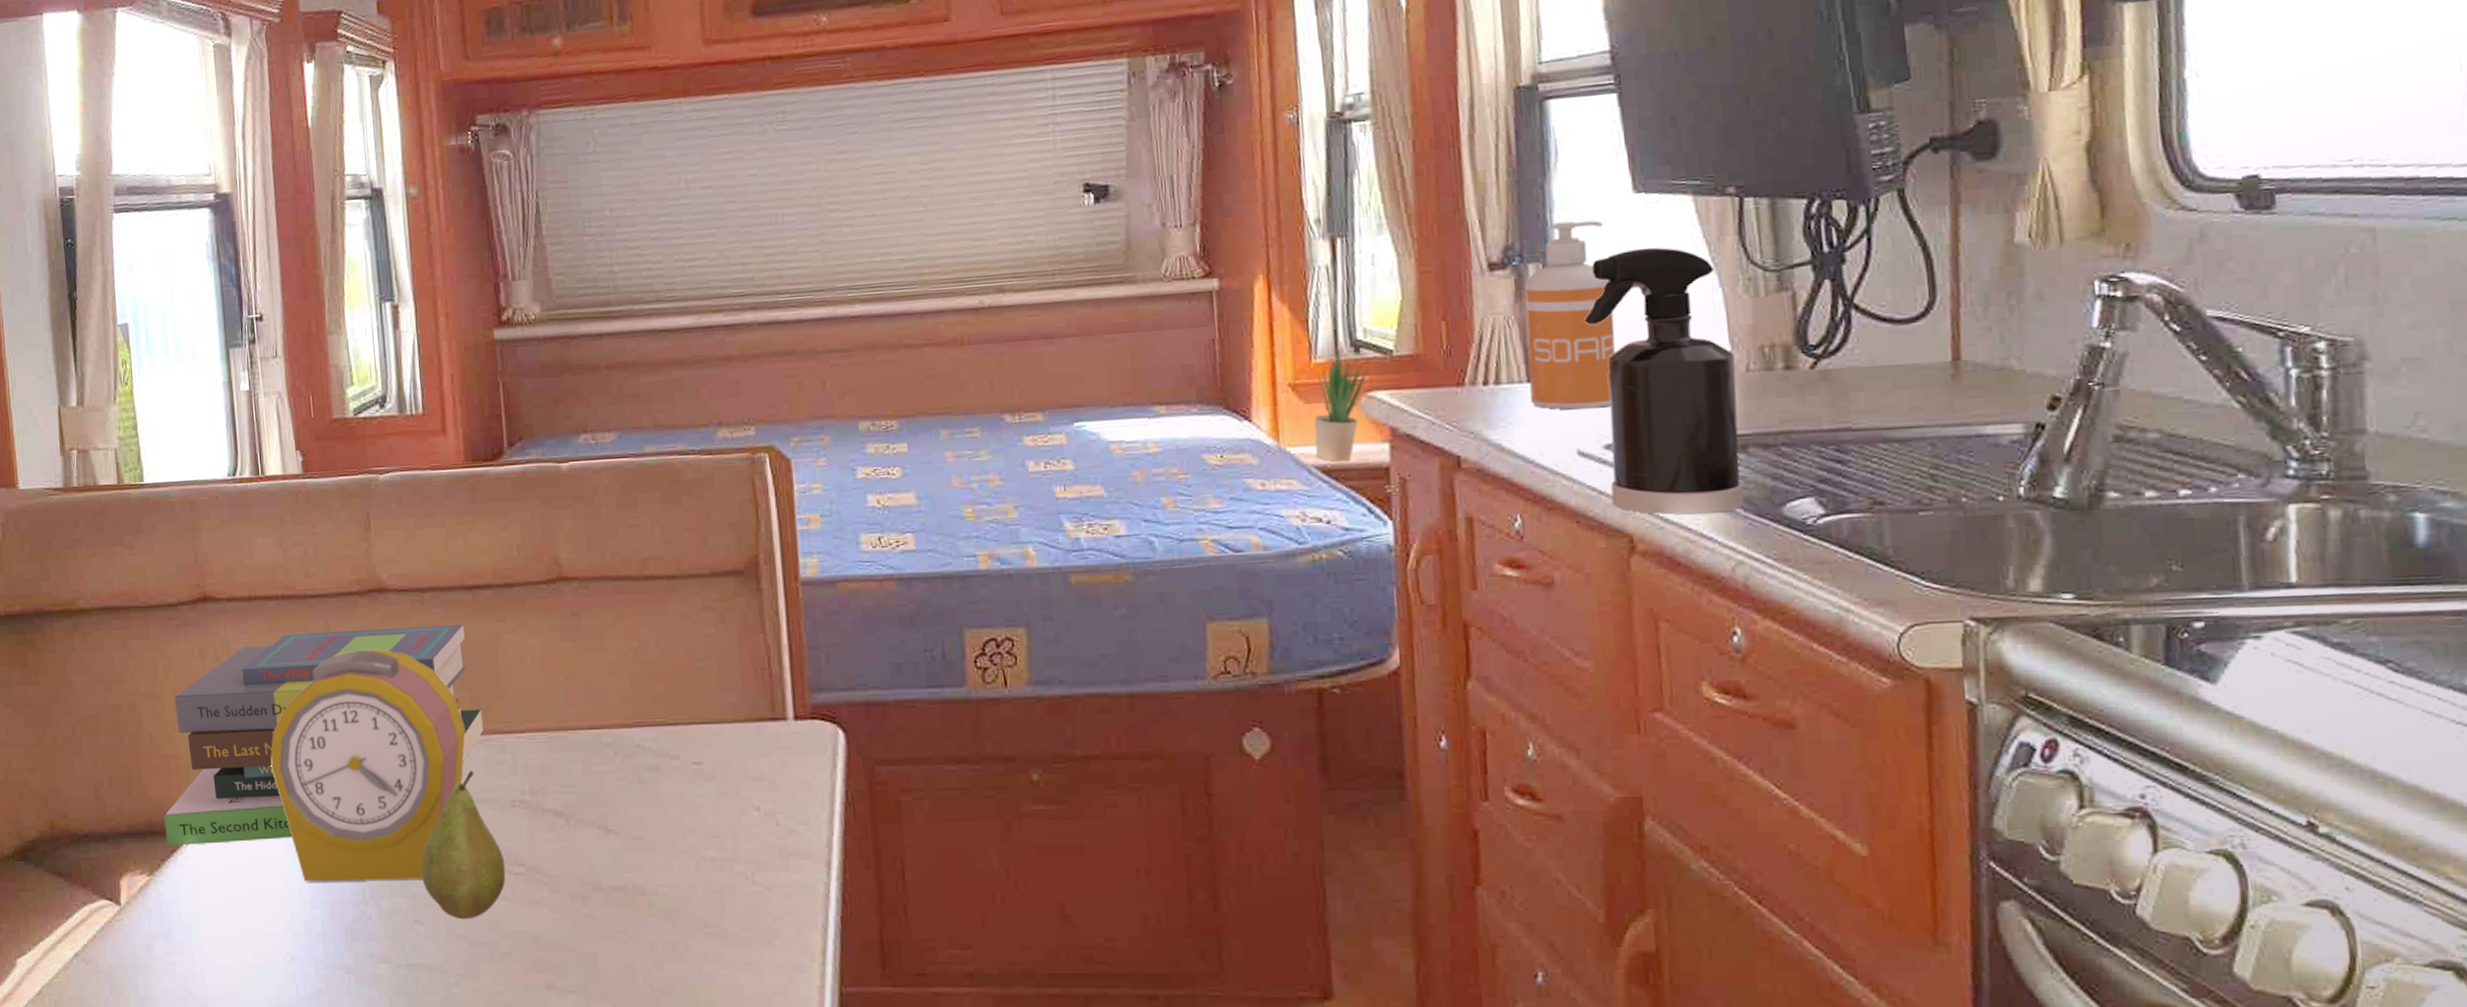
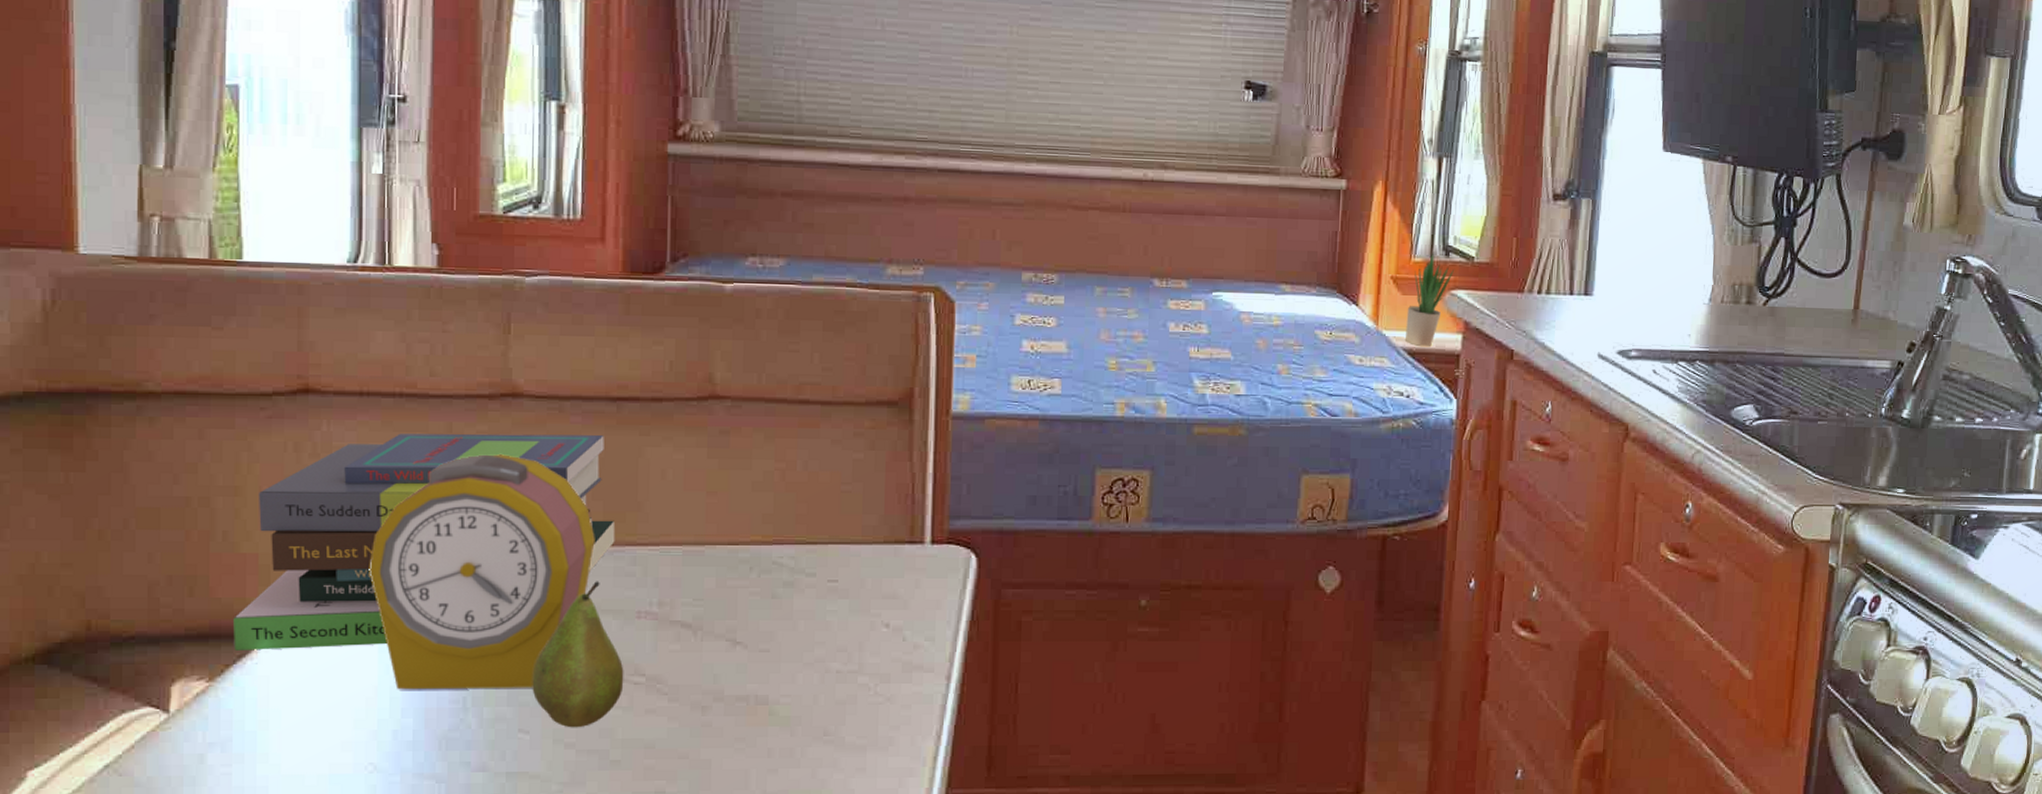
soap dispenser: present [1524,220,1615,410] -> none [1569,167,1638,321]
spray bottle: present [1584,247,1745,516] -> none [1616,196,1714,413]

